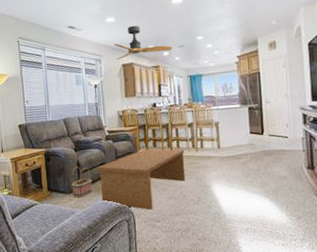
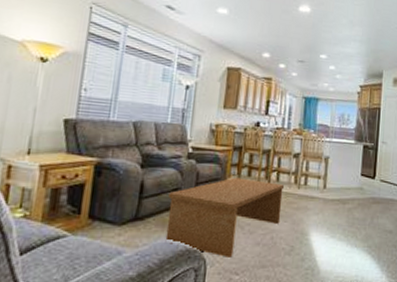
basket: present [71,166,93,198] -> none [125,188,158,232]
ceiling fan: present [113,25,172,60] -> none [220,24,291,63]

